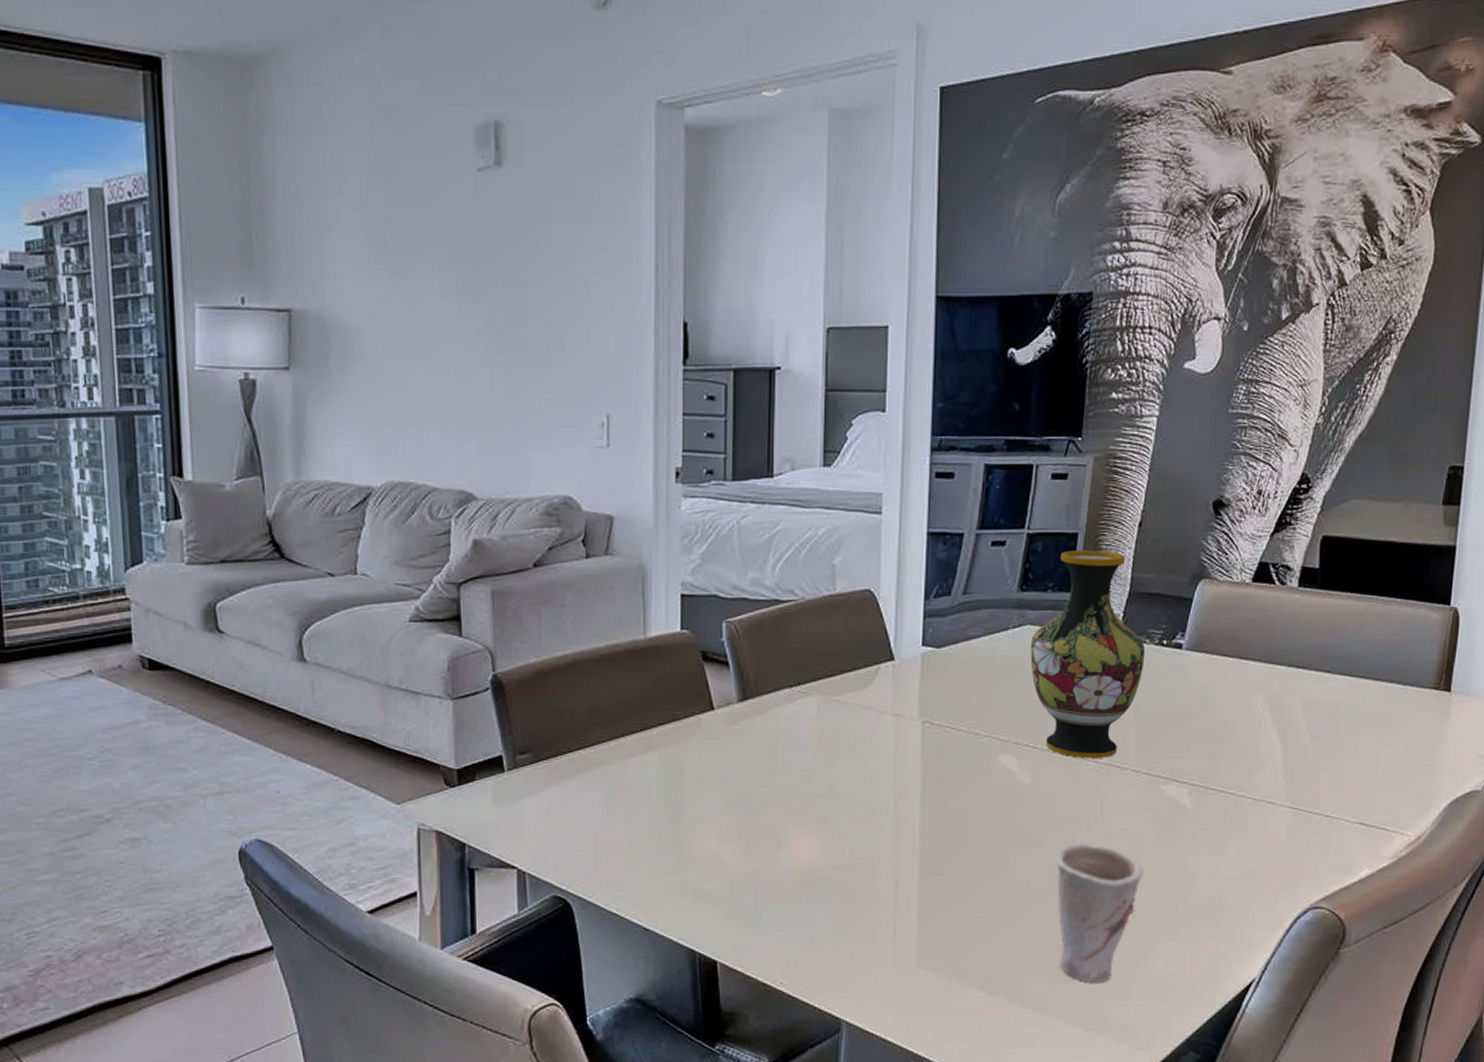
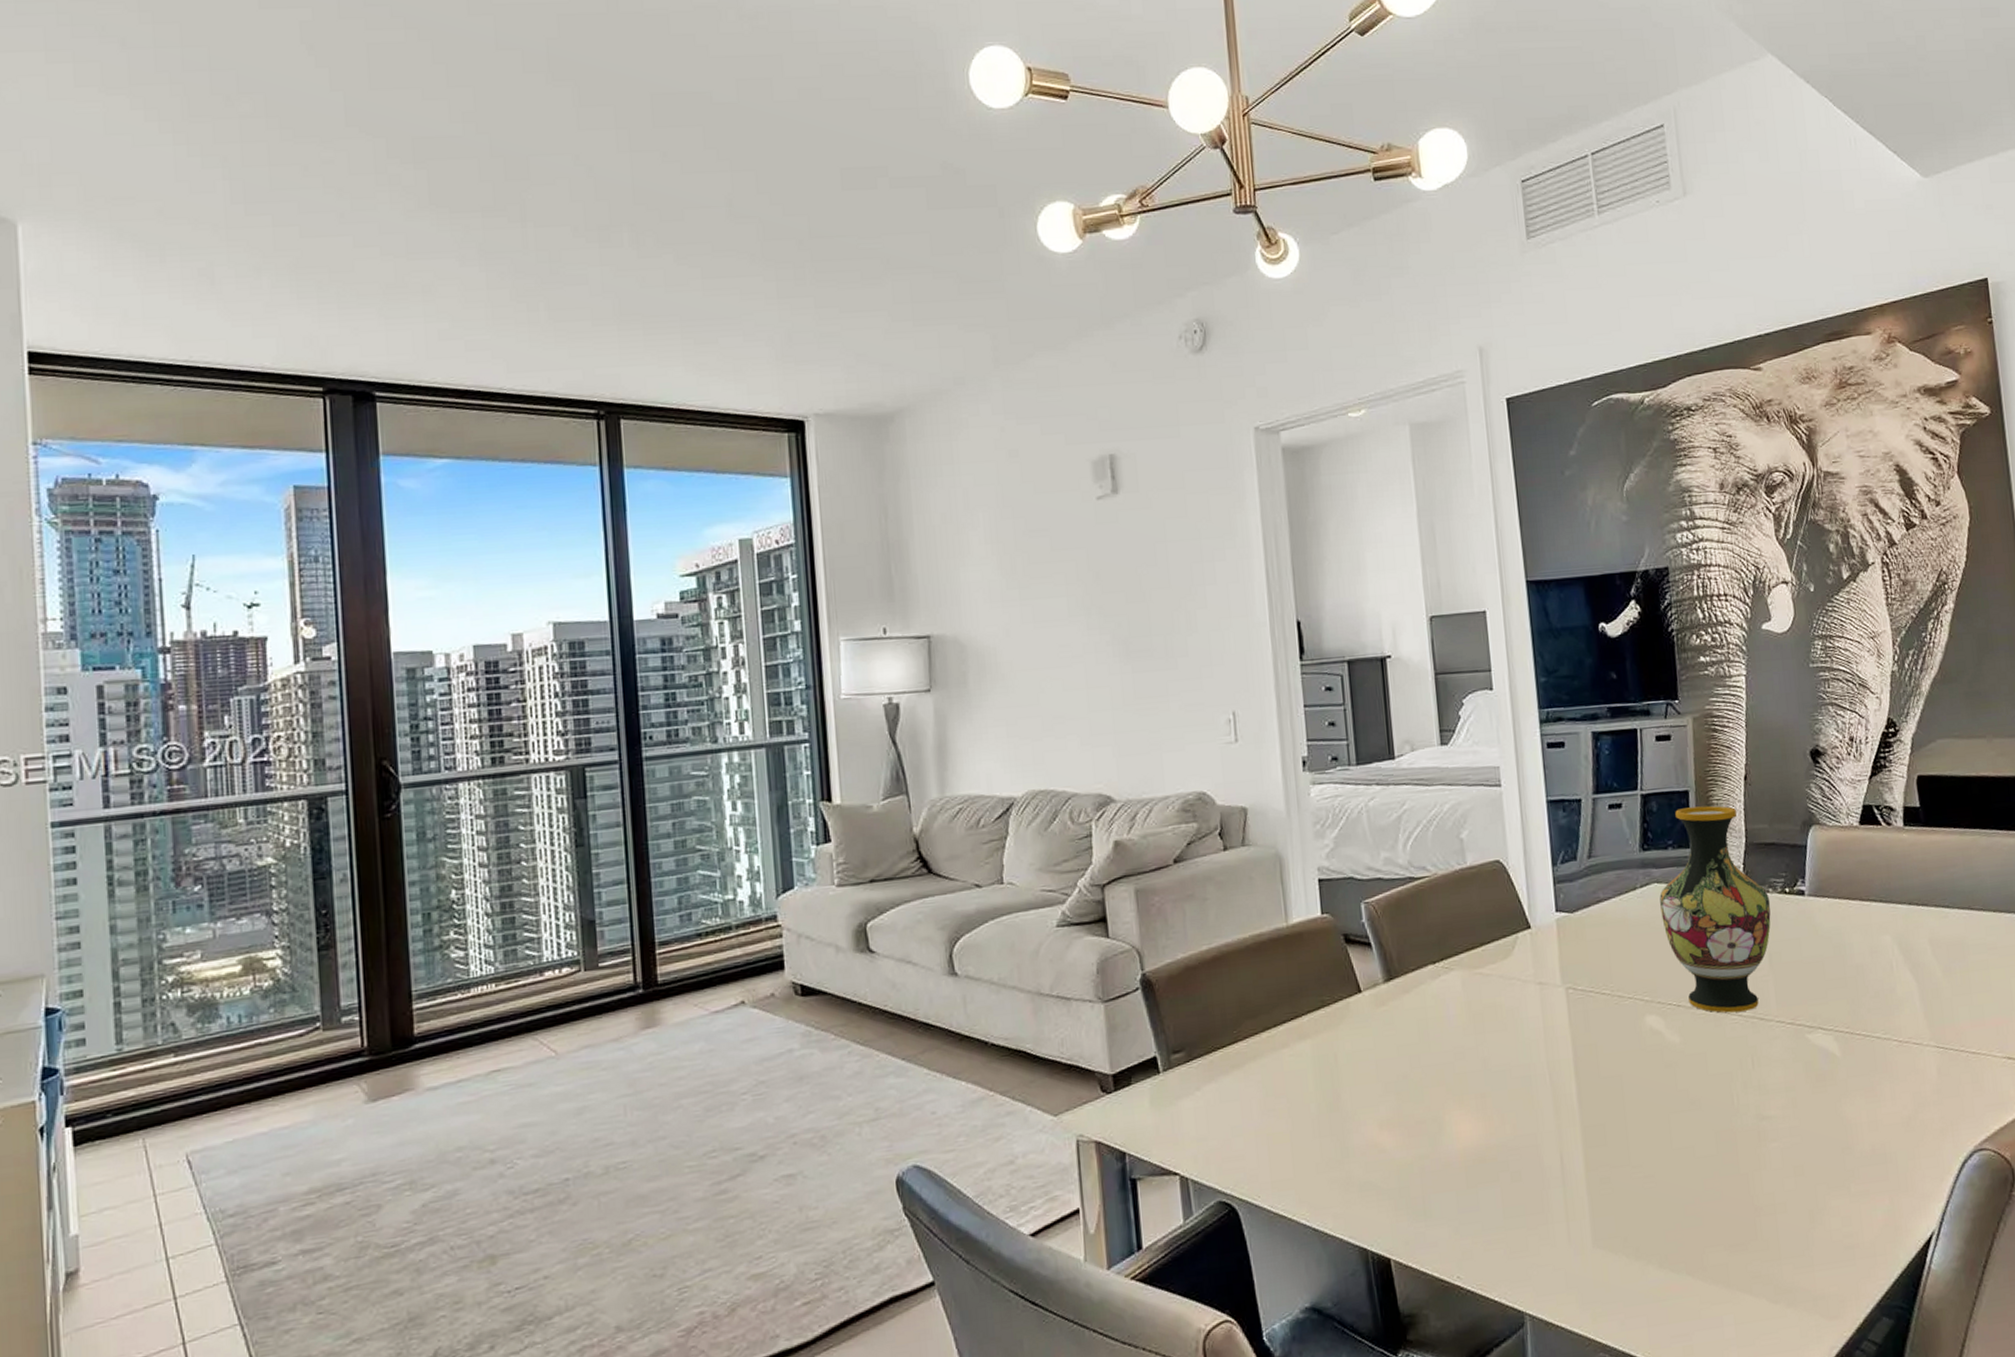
cup: present [1056,842,1144,983] -> none [1716,1100,1805,1250]

